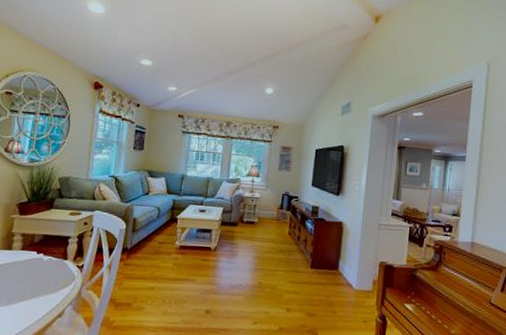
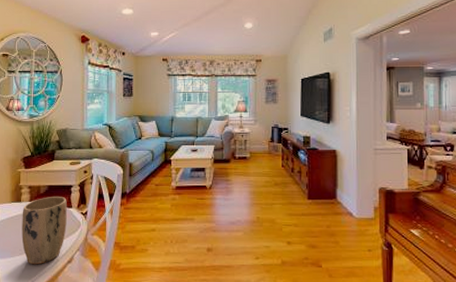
plant pot: none [9,246,63,317] -> present [22,197,67,265]

